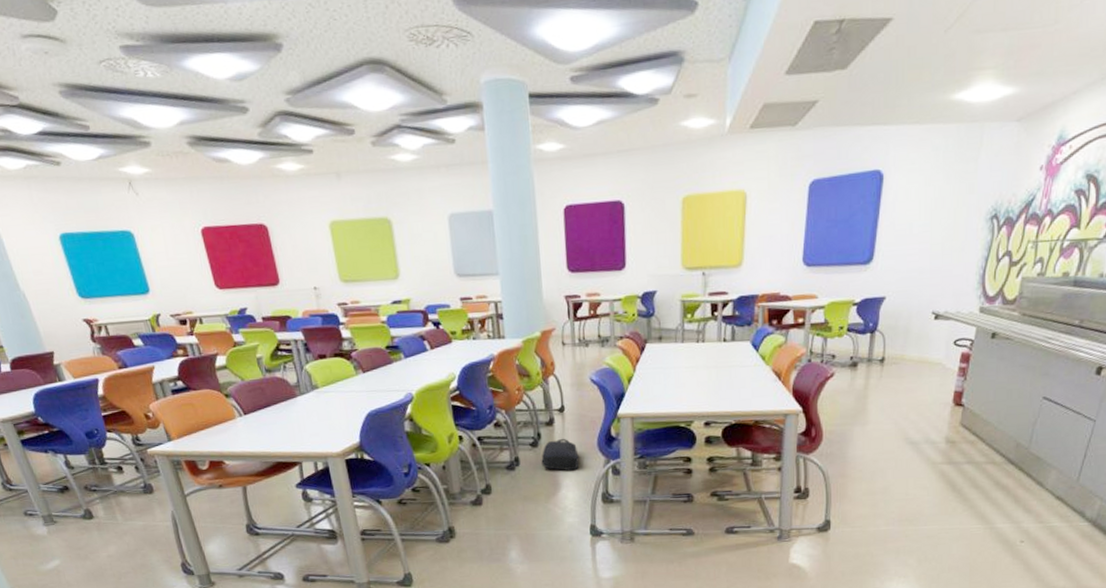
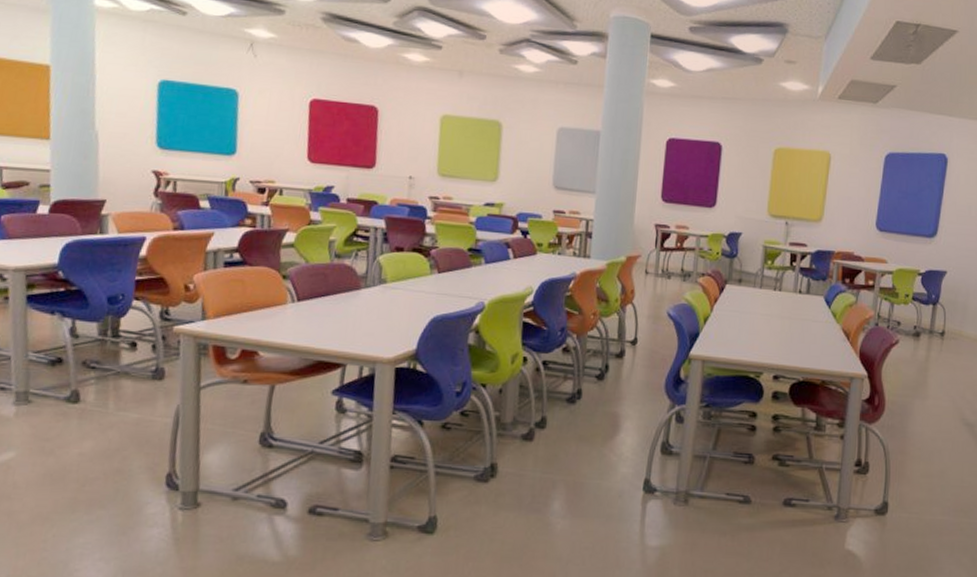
backpack: present [541,438,580,471] -> none [604,374,644,413]

